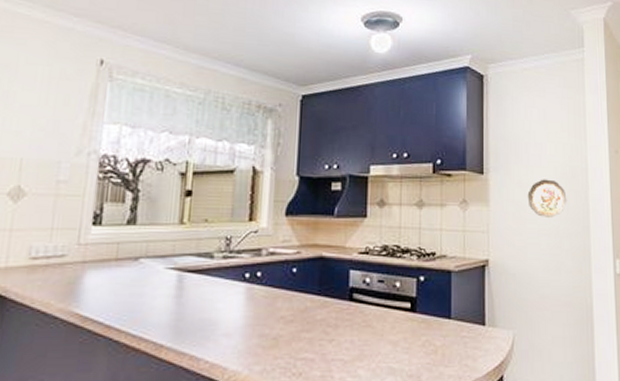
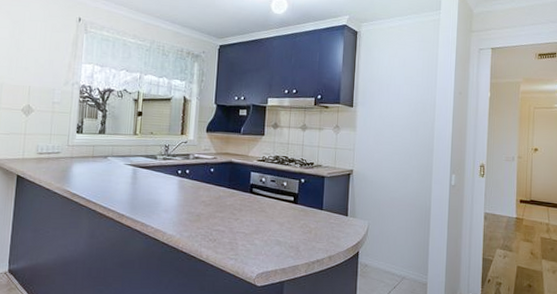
decorative plate: present [527,179,567,217] -> none [386,112,417,141]

